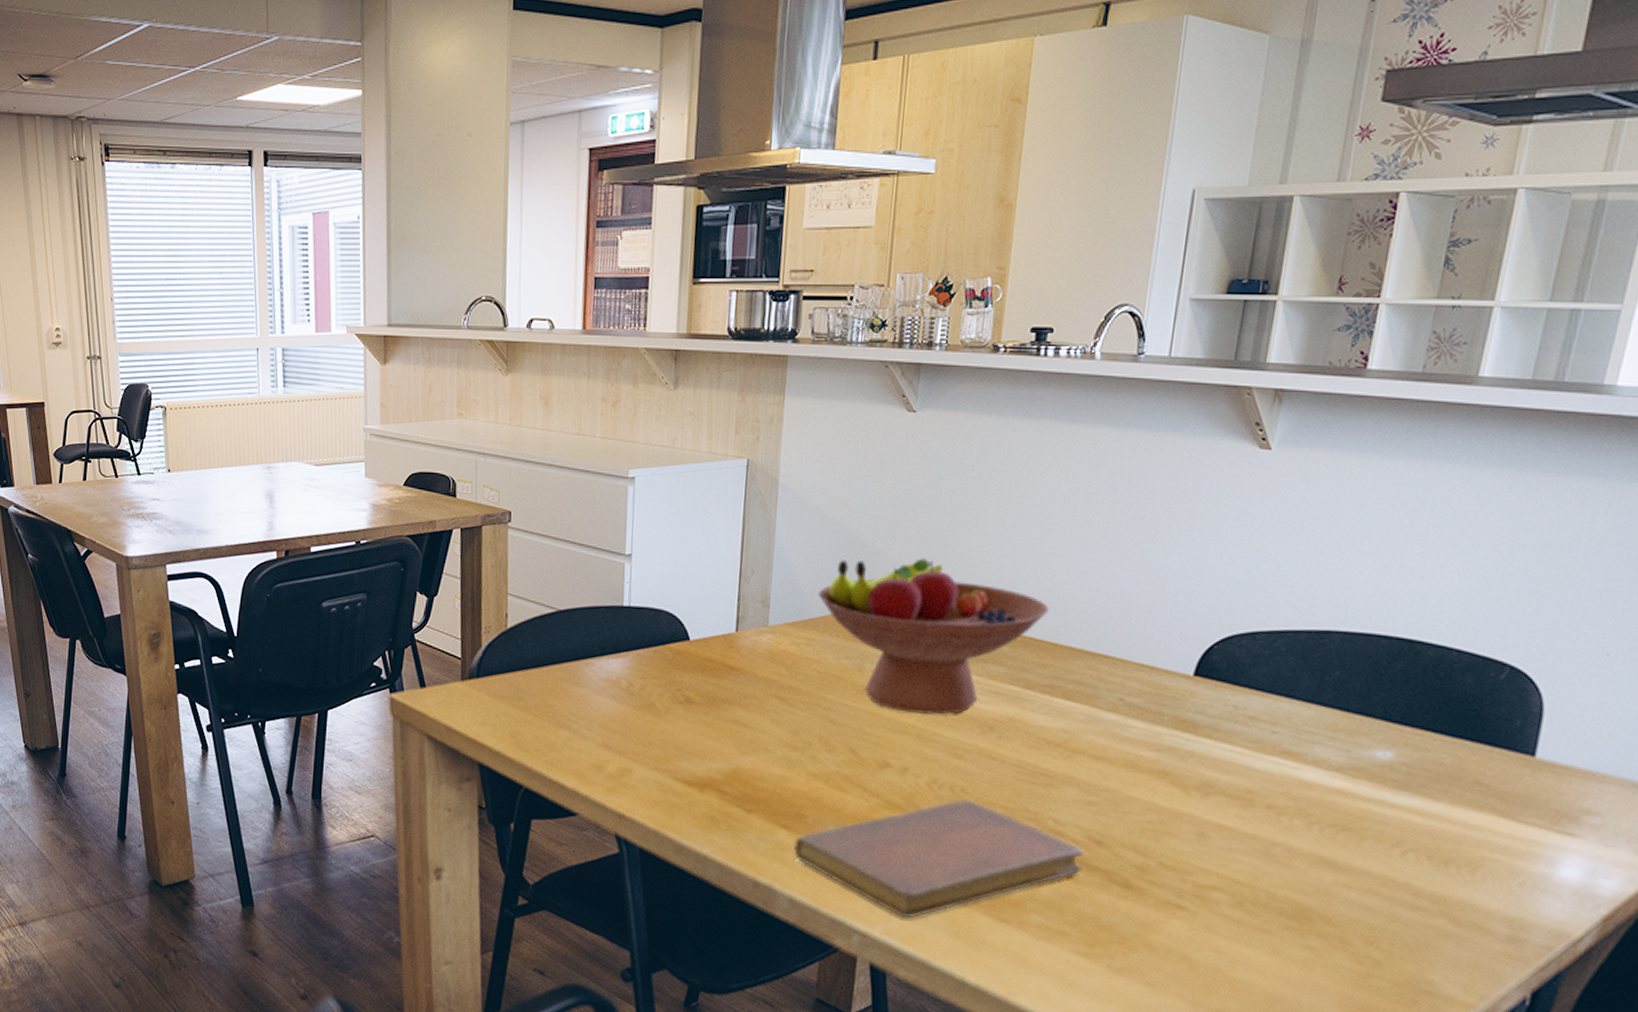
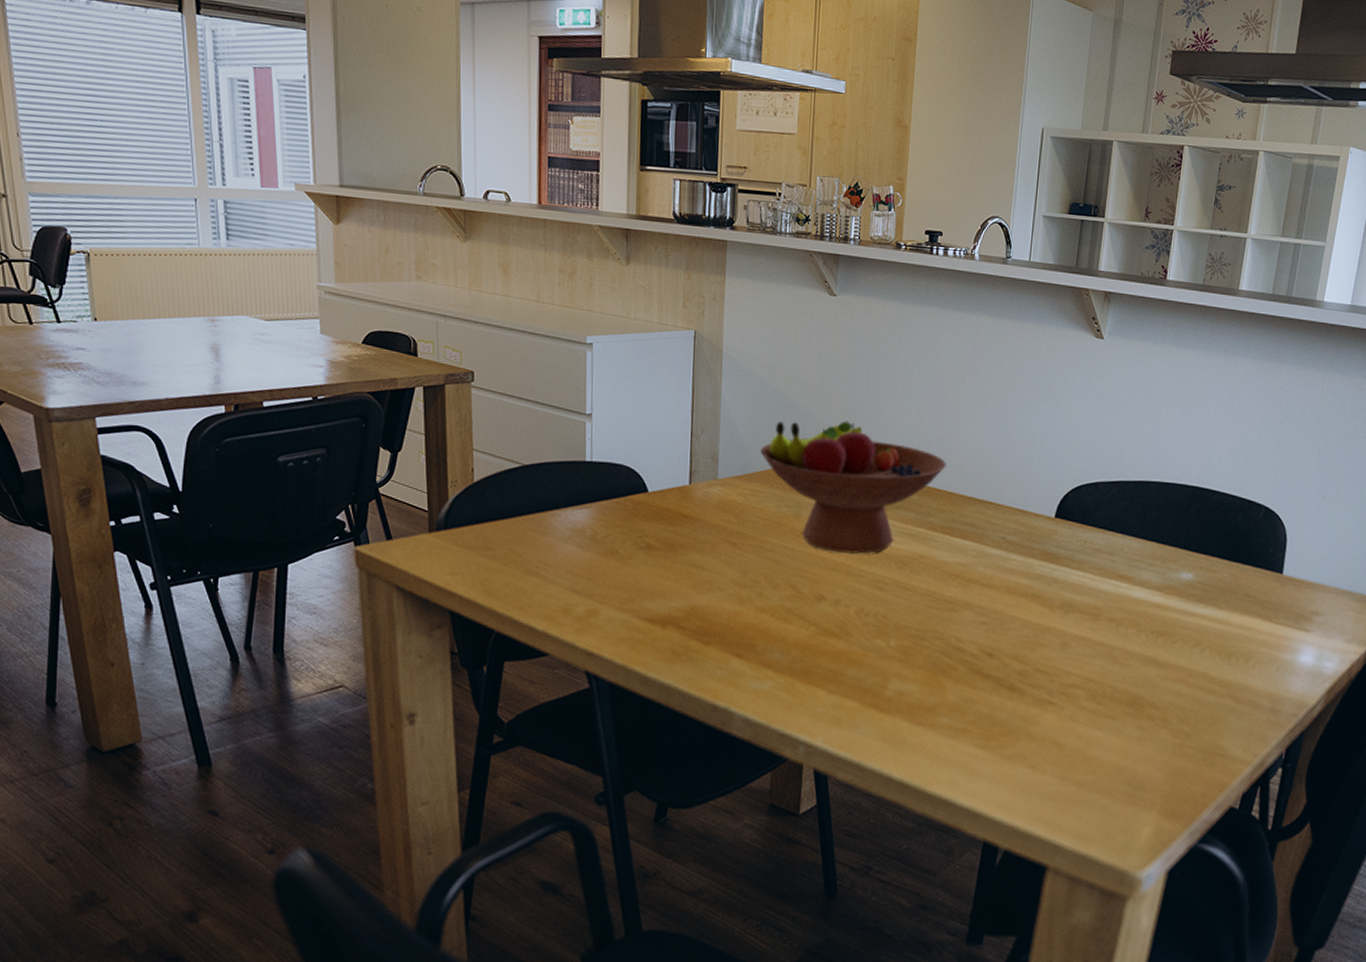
notebook: present [793,798,1084,919] -> none [746,623,980,728]

